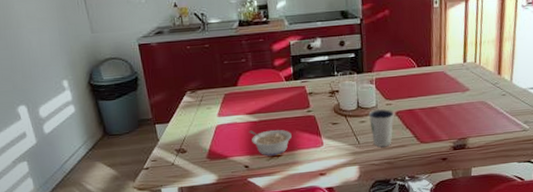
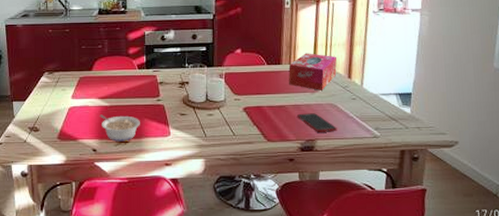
dixie cup: present [368,108,395,147] -> none [216,103,243,142]
tissue box: none [439,52,487,89] -> present [288,53,337,90]
cell phone: none [449,112,488,130] -> present [297,113,337,132]

